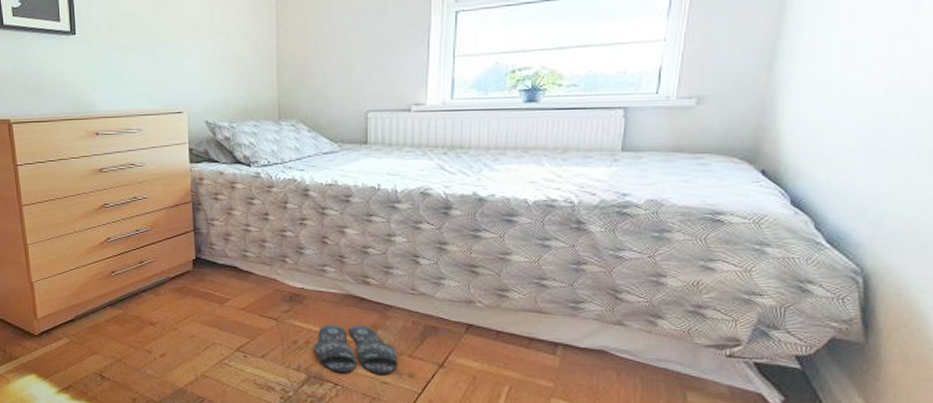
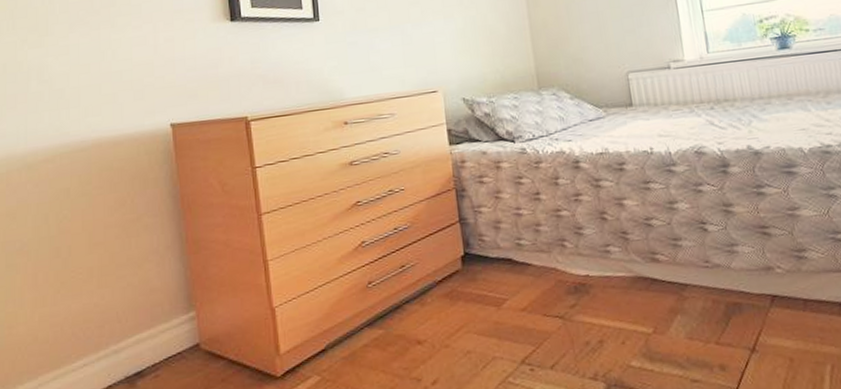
slippers: present [314,324,398,375] -> none [609,311,706,377]

